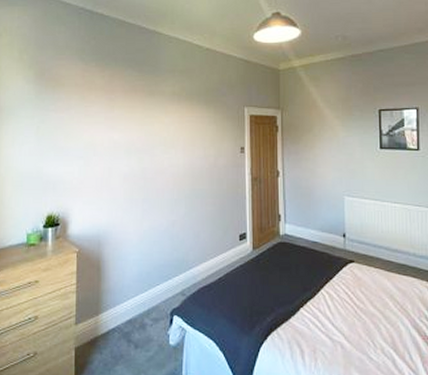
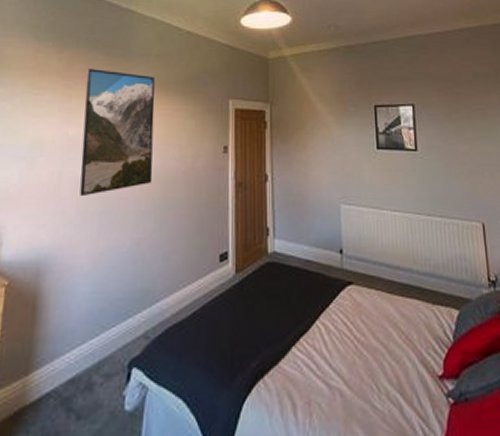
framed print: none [124,84,182,188] -> present [80,68,155,197]

